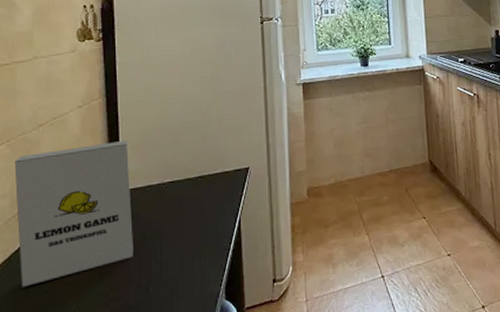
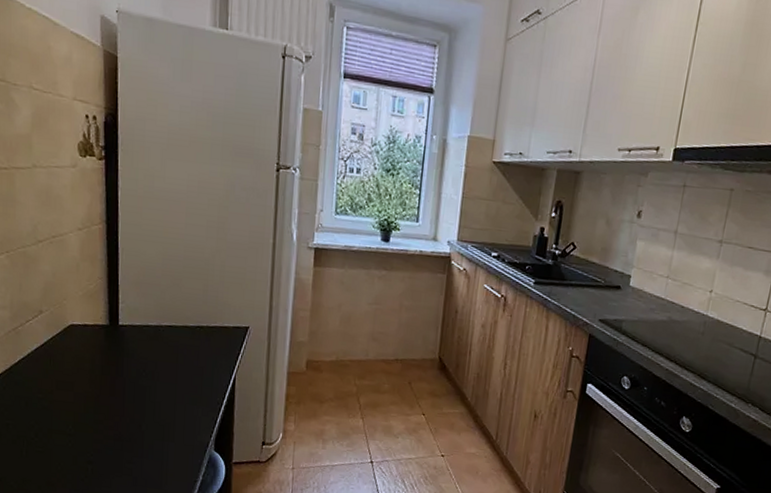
board game: present [14,140,133,287] -> none [14,269,129,399]

